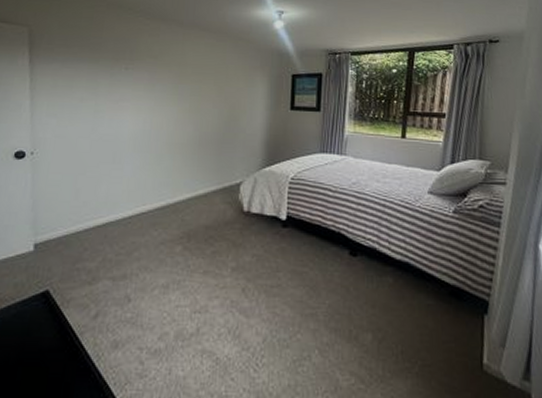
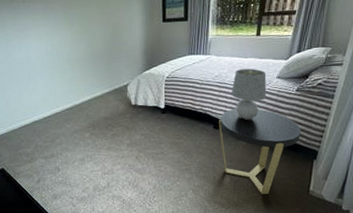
side table: none [357,230,465,365] -> present [219,109,302,194]
table lamp: none [372,177,417,248] -> present [231,68,267,121]

